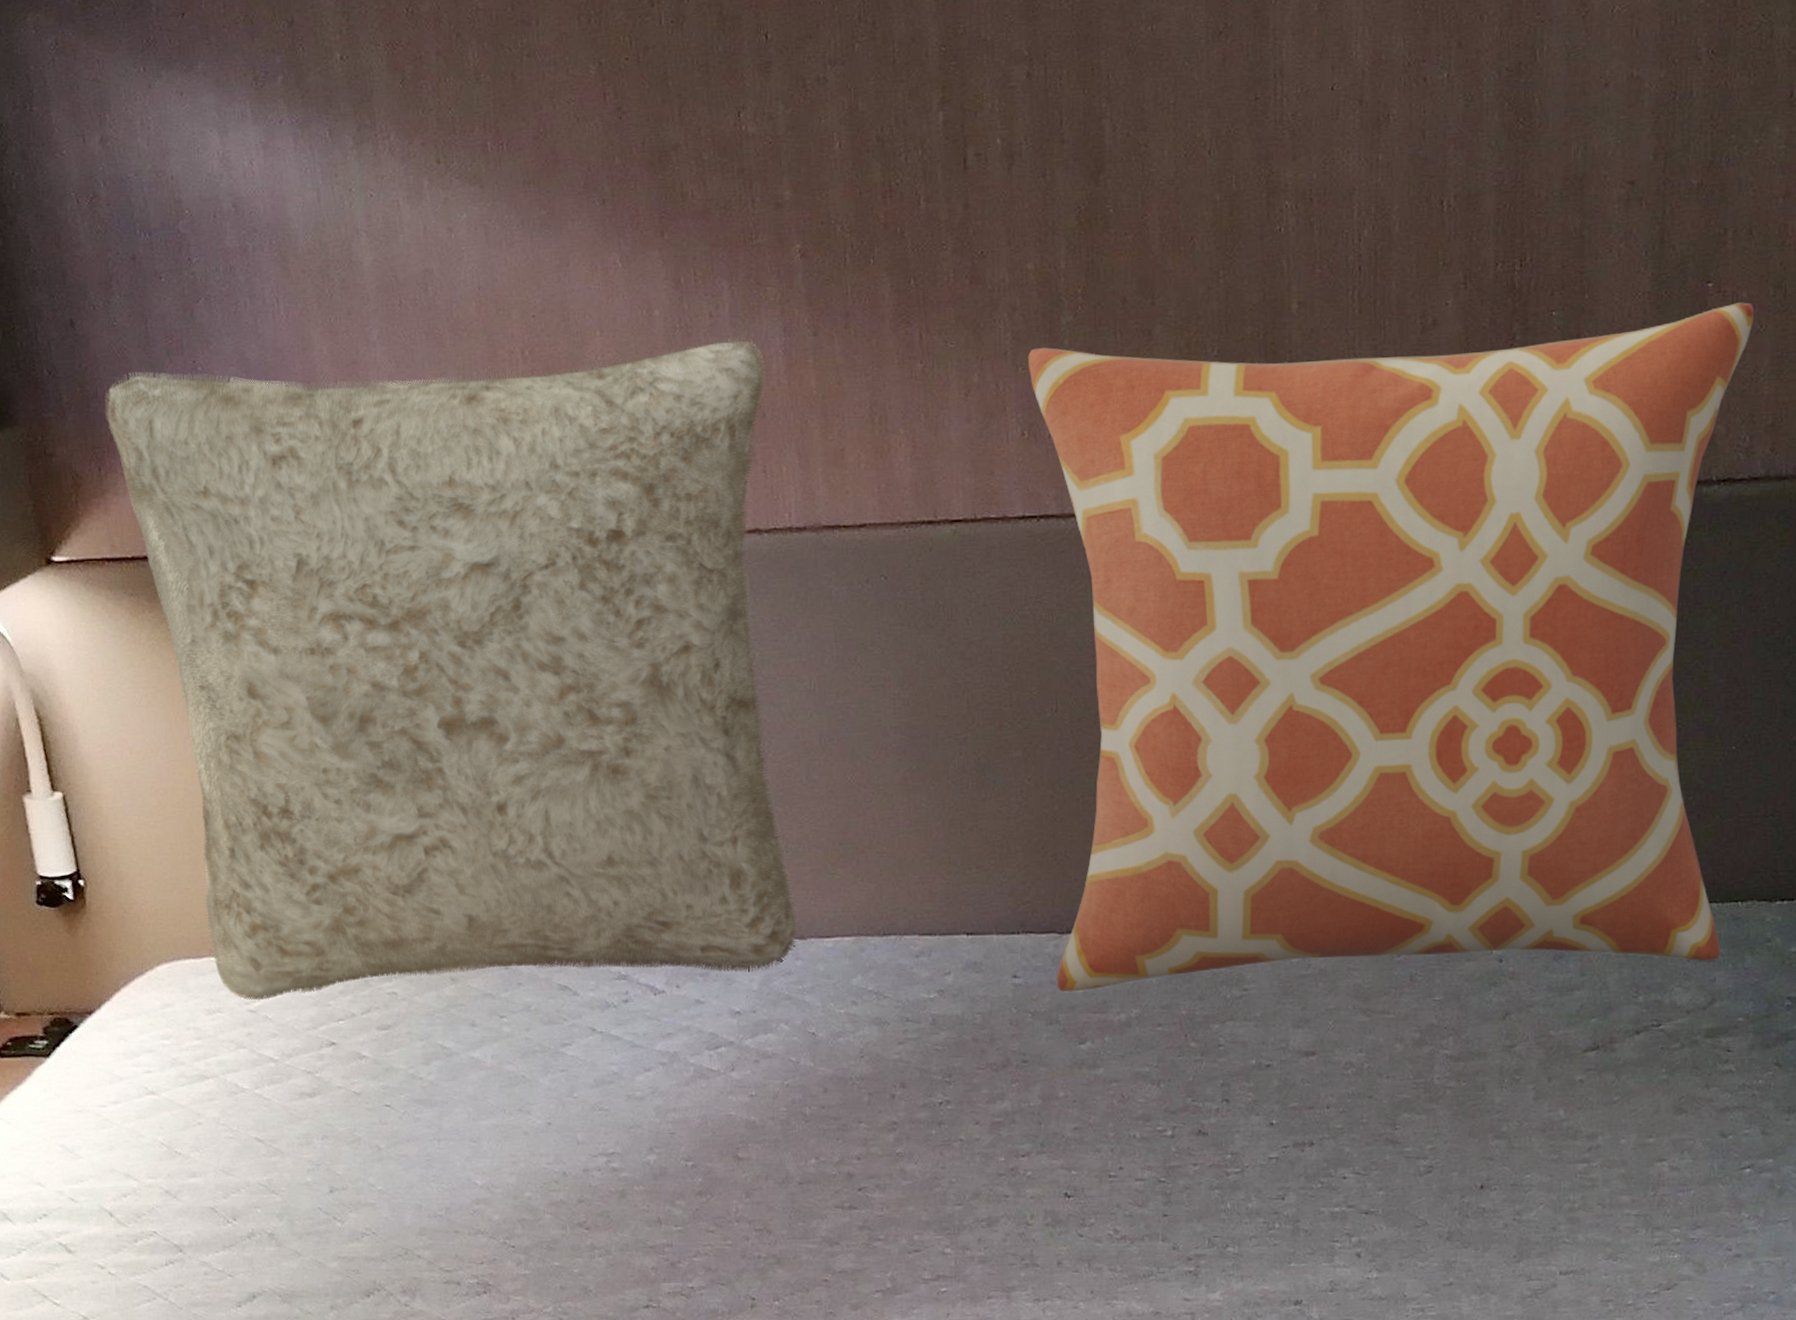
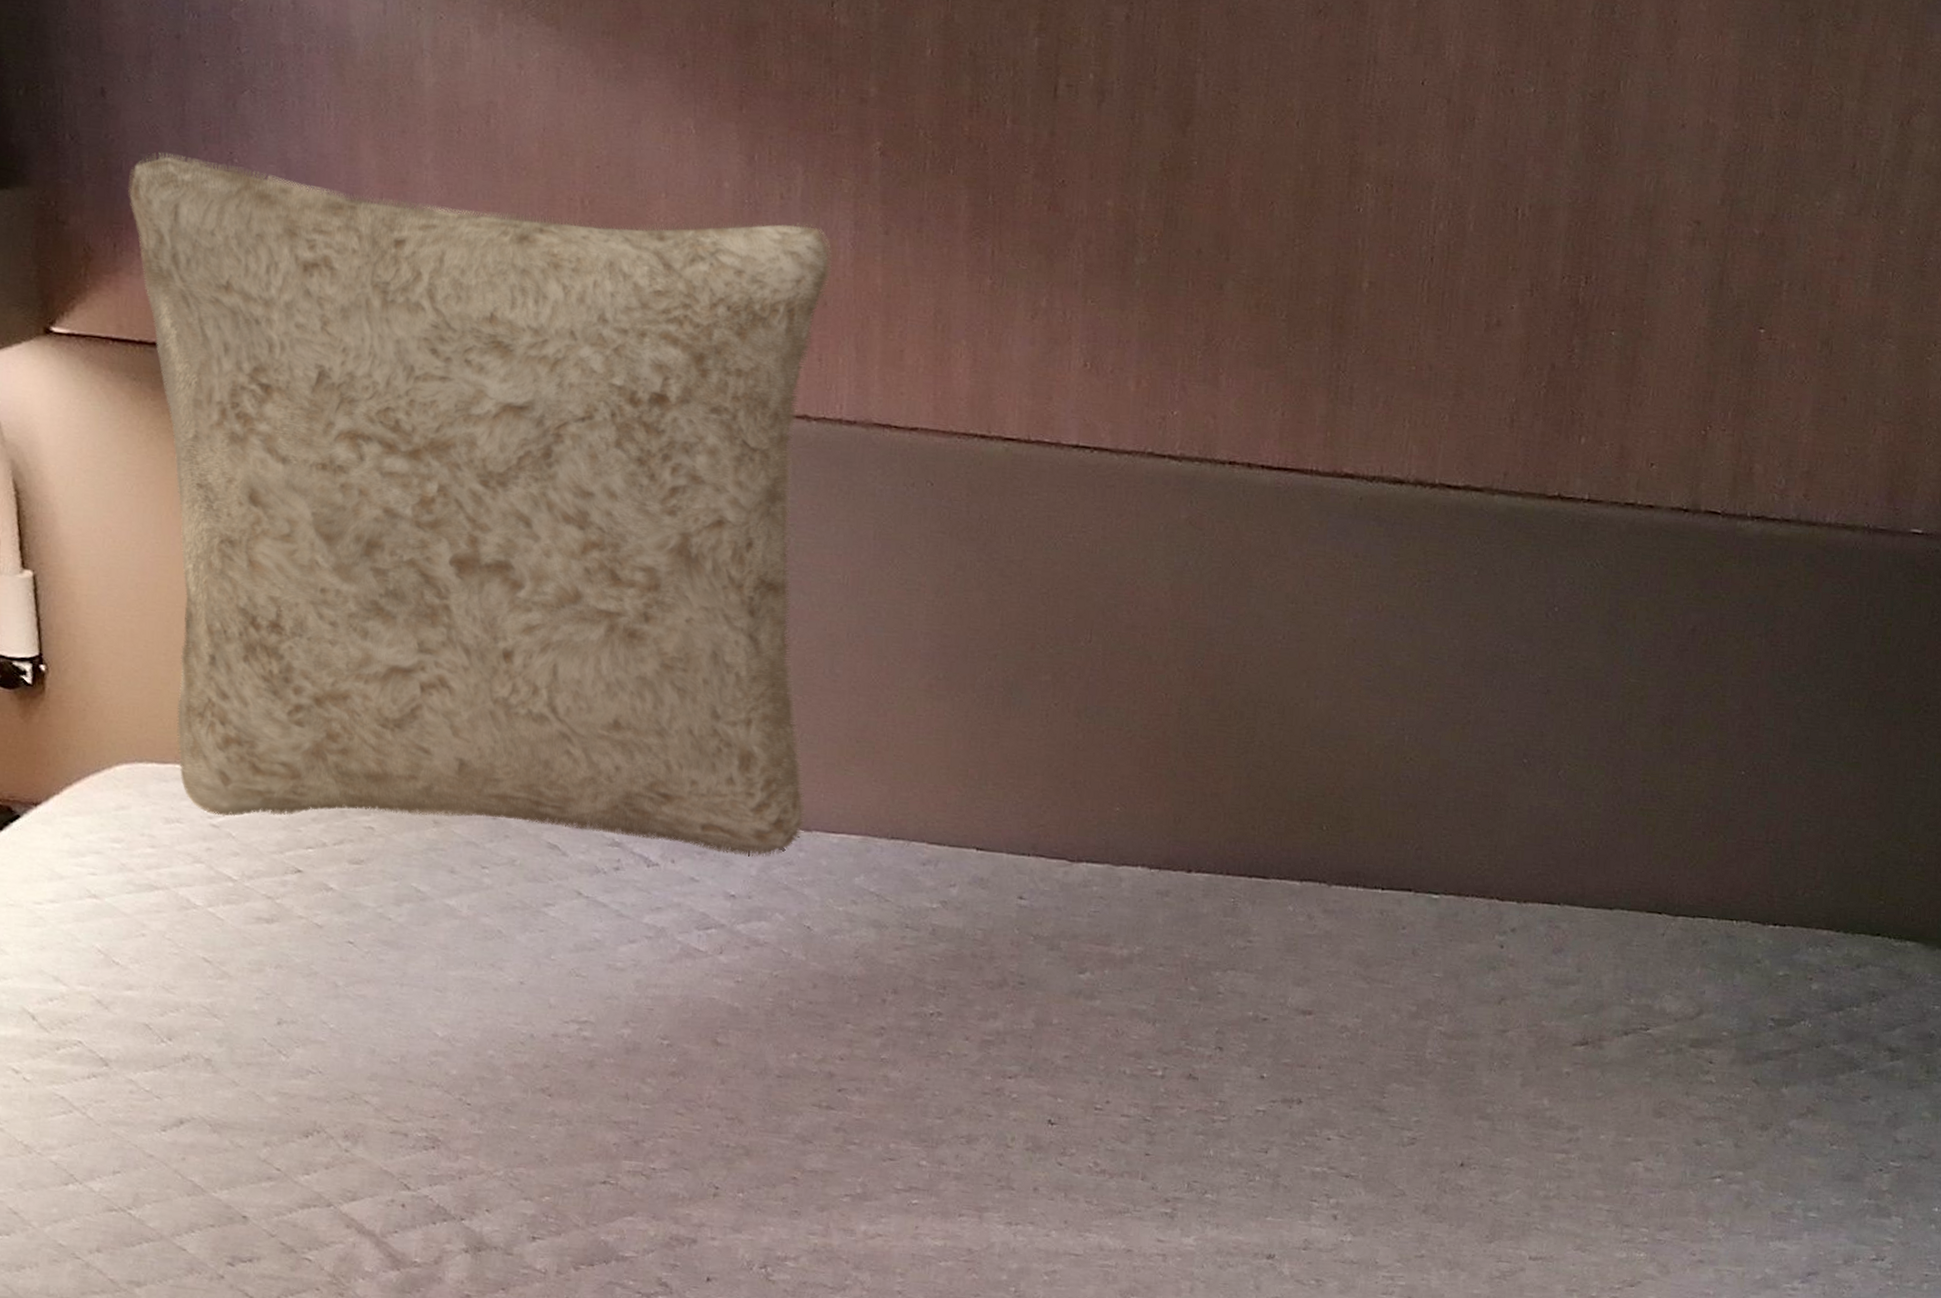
pillow: present [1028,302,1755,992] -> none [1061,283,1802,974]

